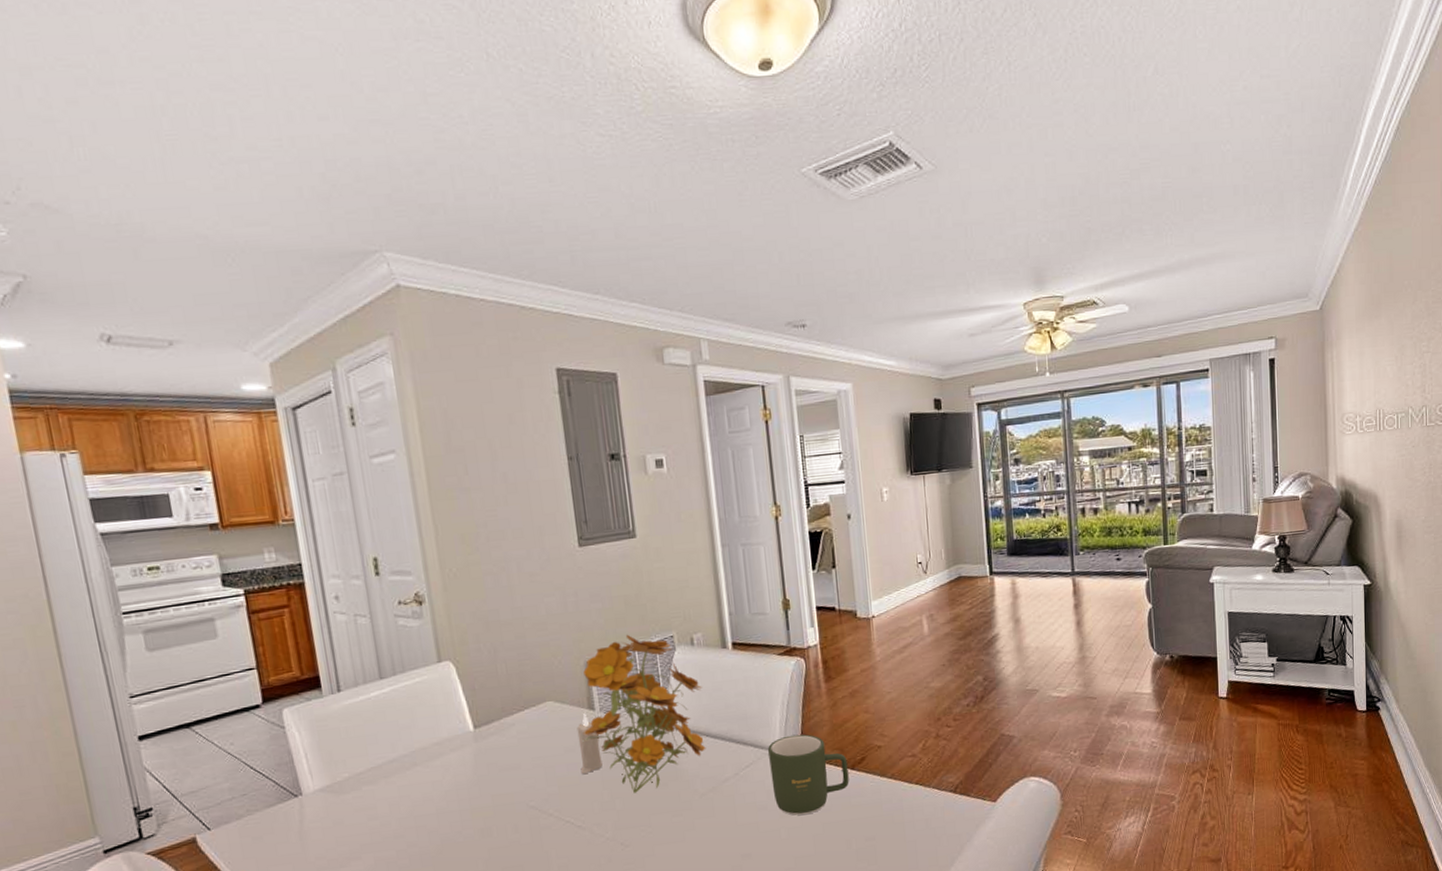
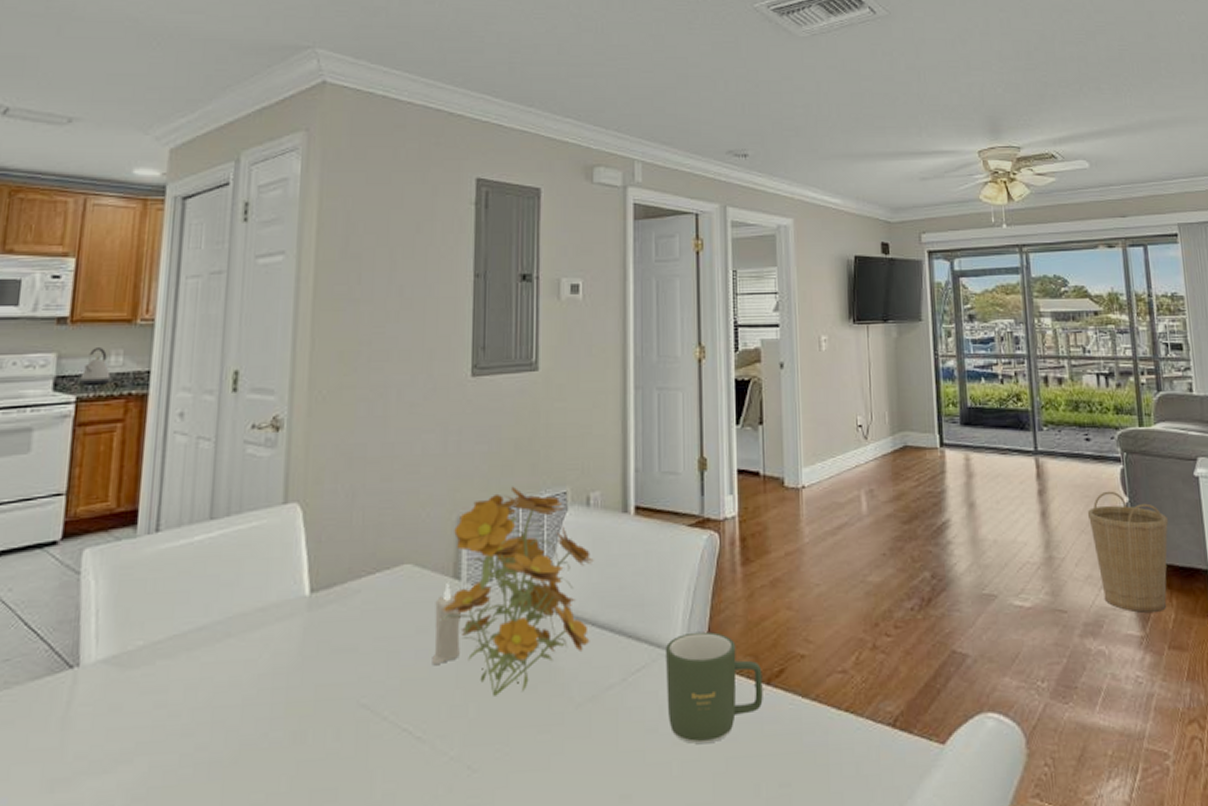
kettle: none [242,547,269,580] -> present [80,348,111,385]
basket: none [1116,600,1185,695] -> present [1087,491,1168,613]

